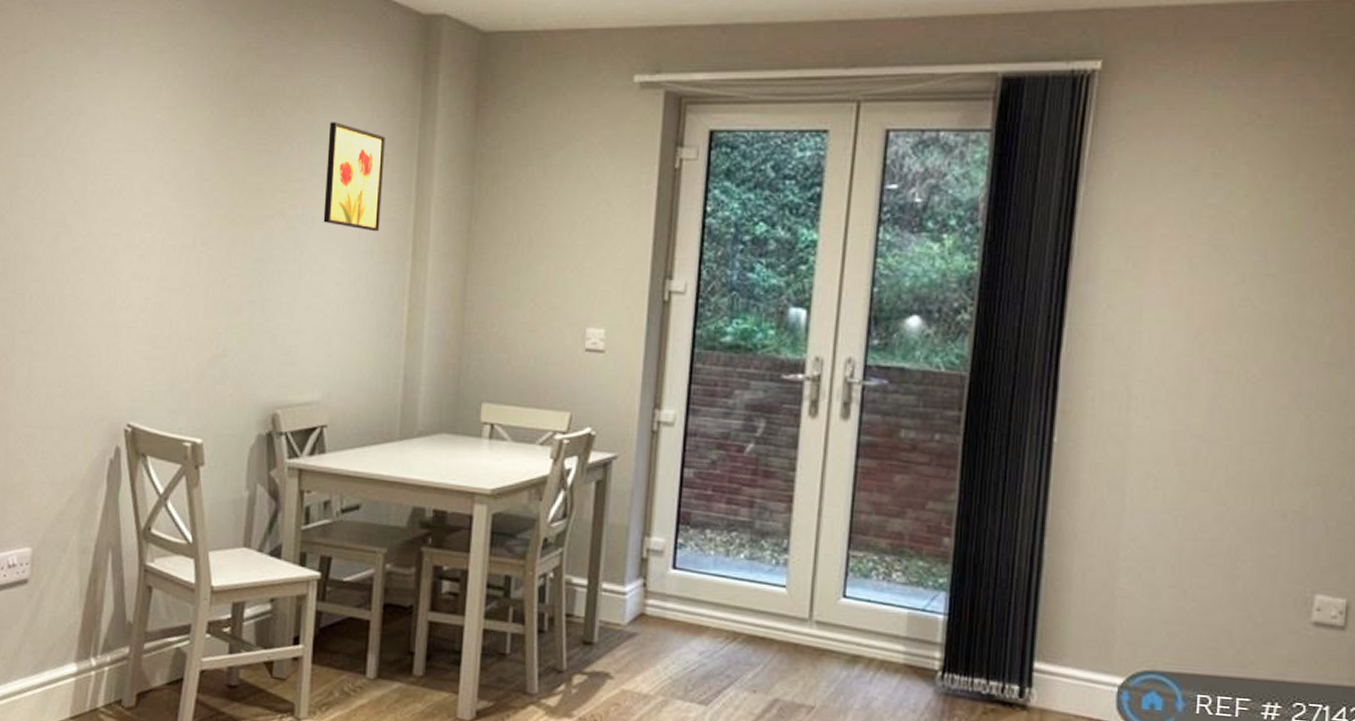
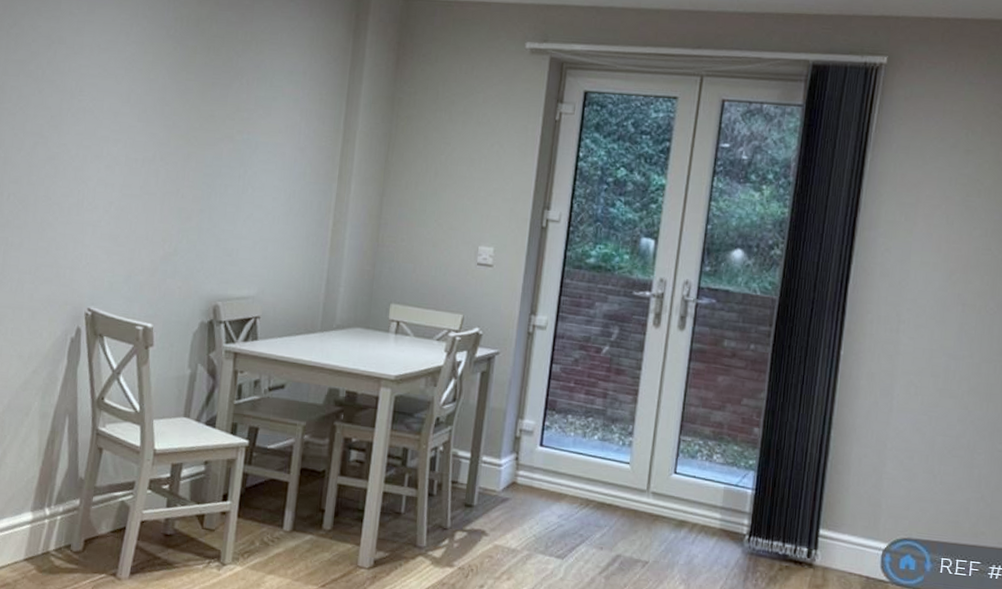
wall art: present [323,122,386,232] -> none [265,64,321,158]

